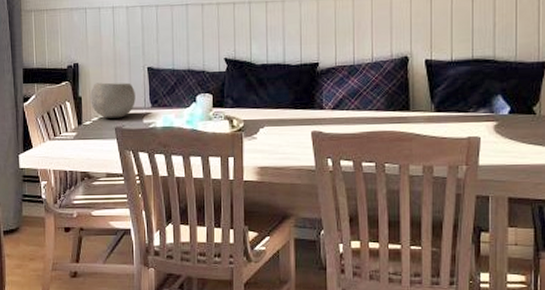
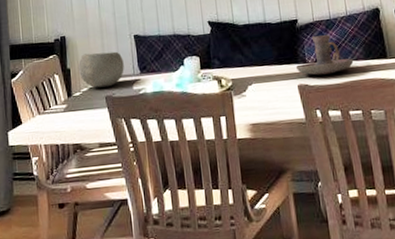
candle holder: none [311,81,374,123] -> present [295,35,354,76]

